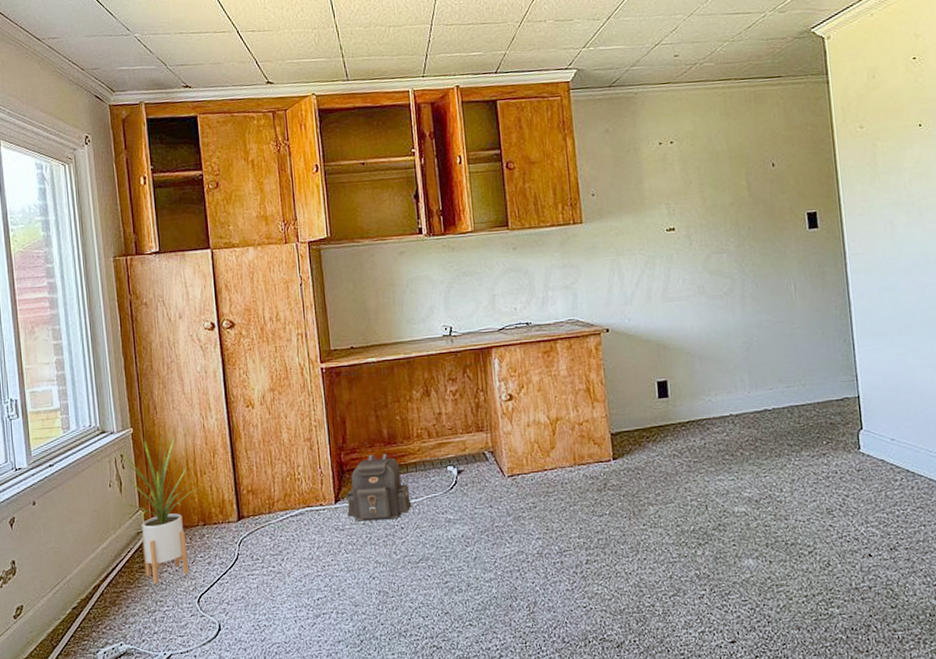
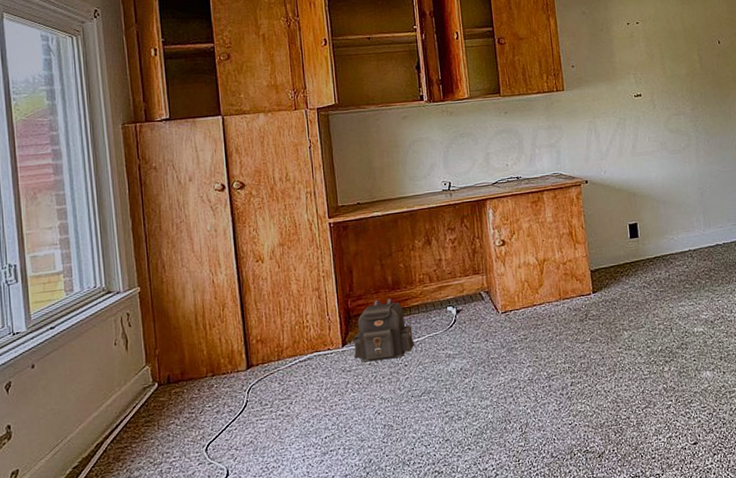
house plant: present [109,431,200,584] -> none [114,288,209,437]

